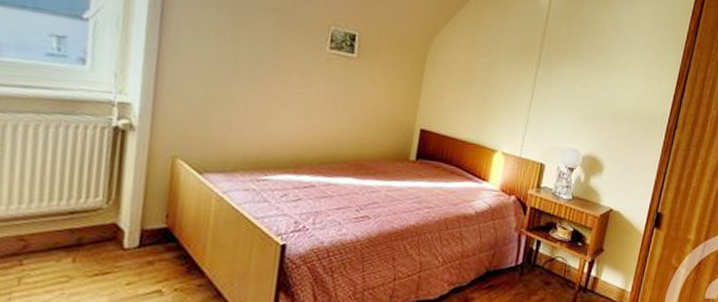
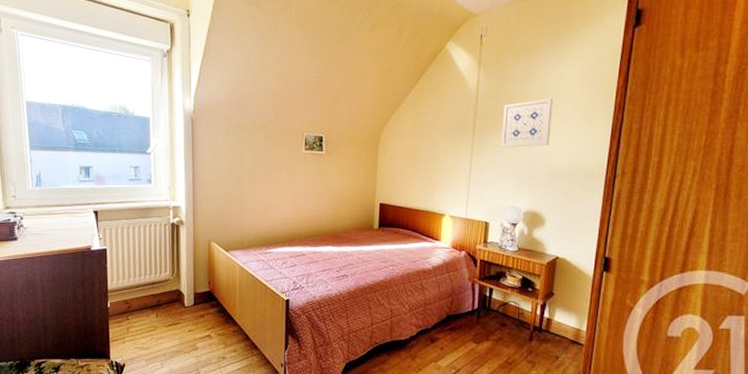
wall art: none [567,30,626,84] -> present [501,99,552,147]

